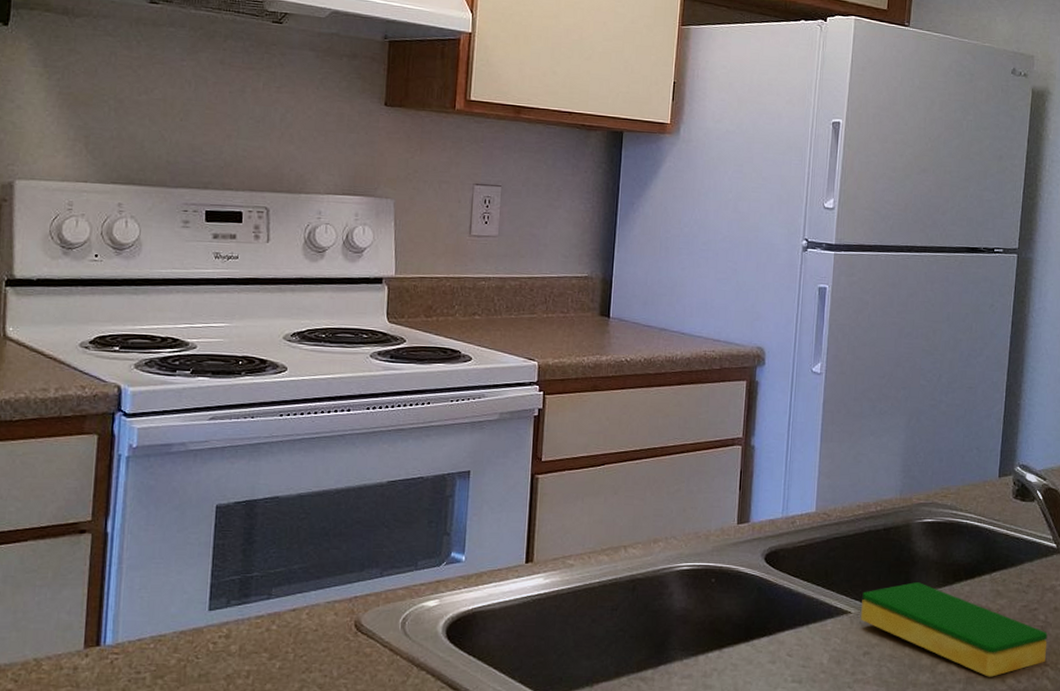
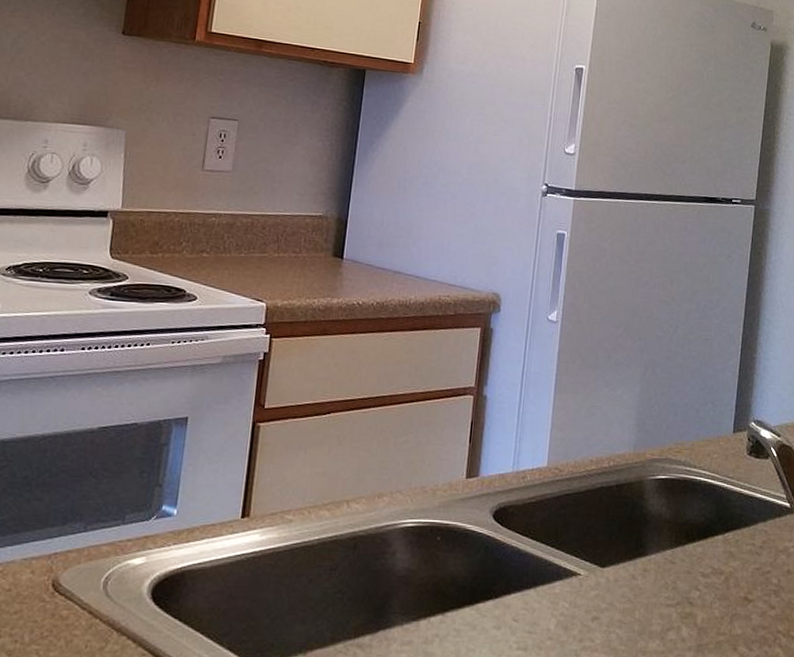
dish sponge: present [861,582,1048,677] -> none [590,542,781,645]

